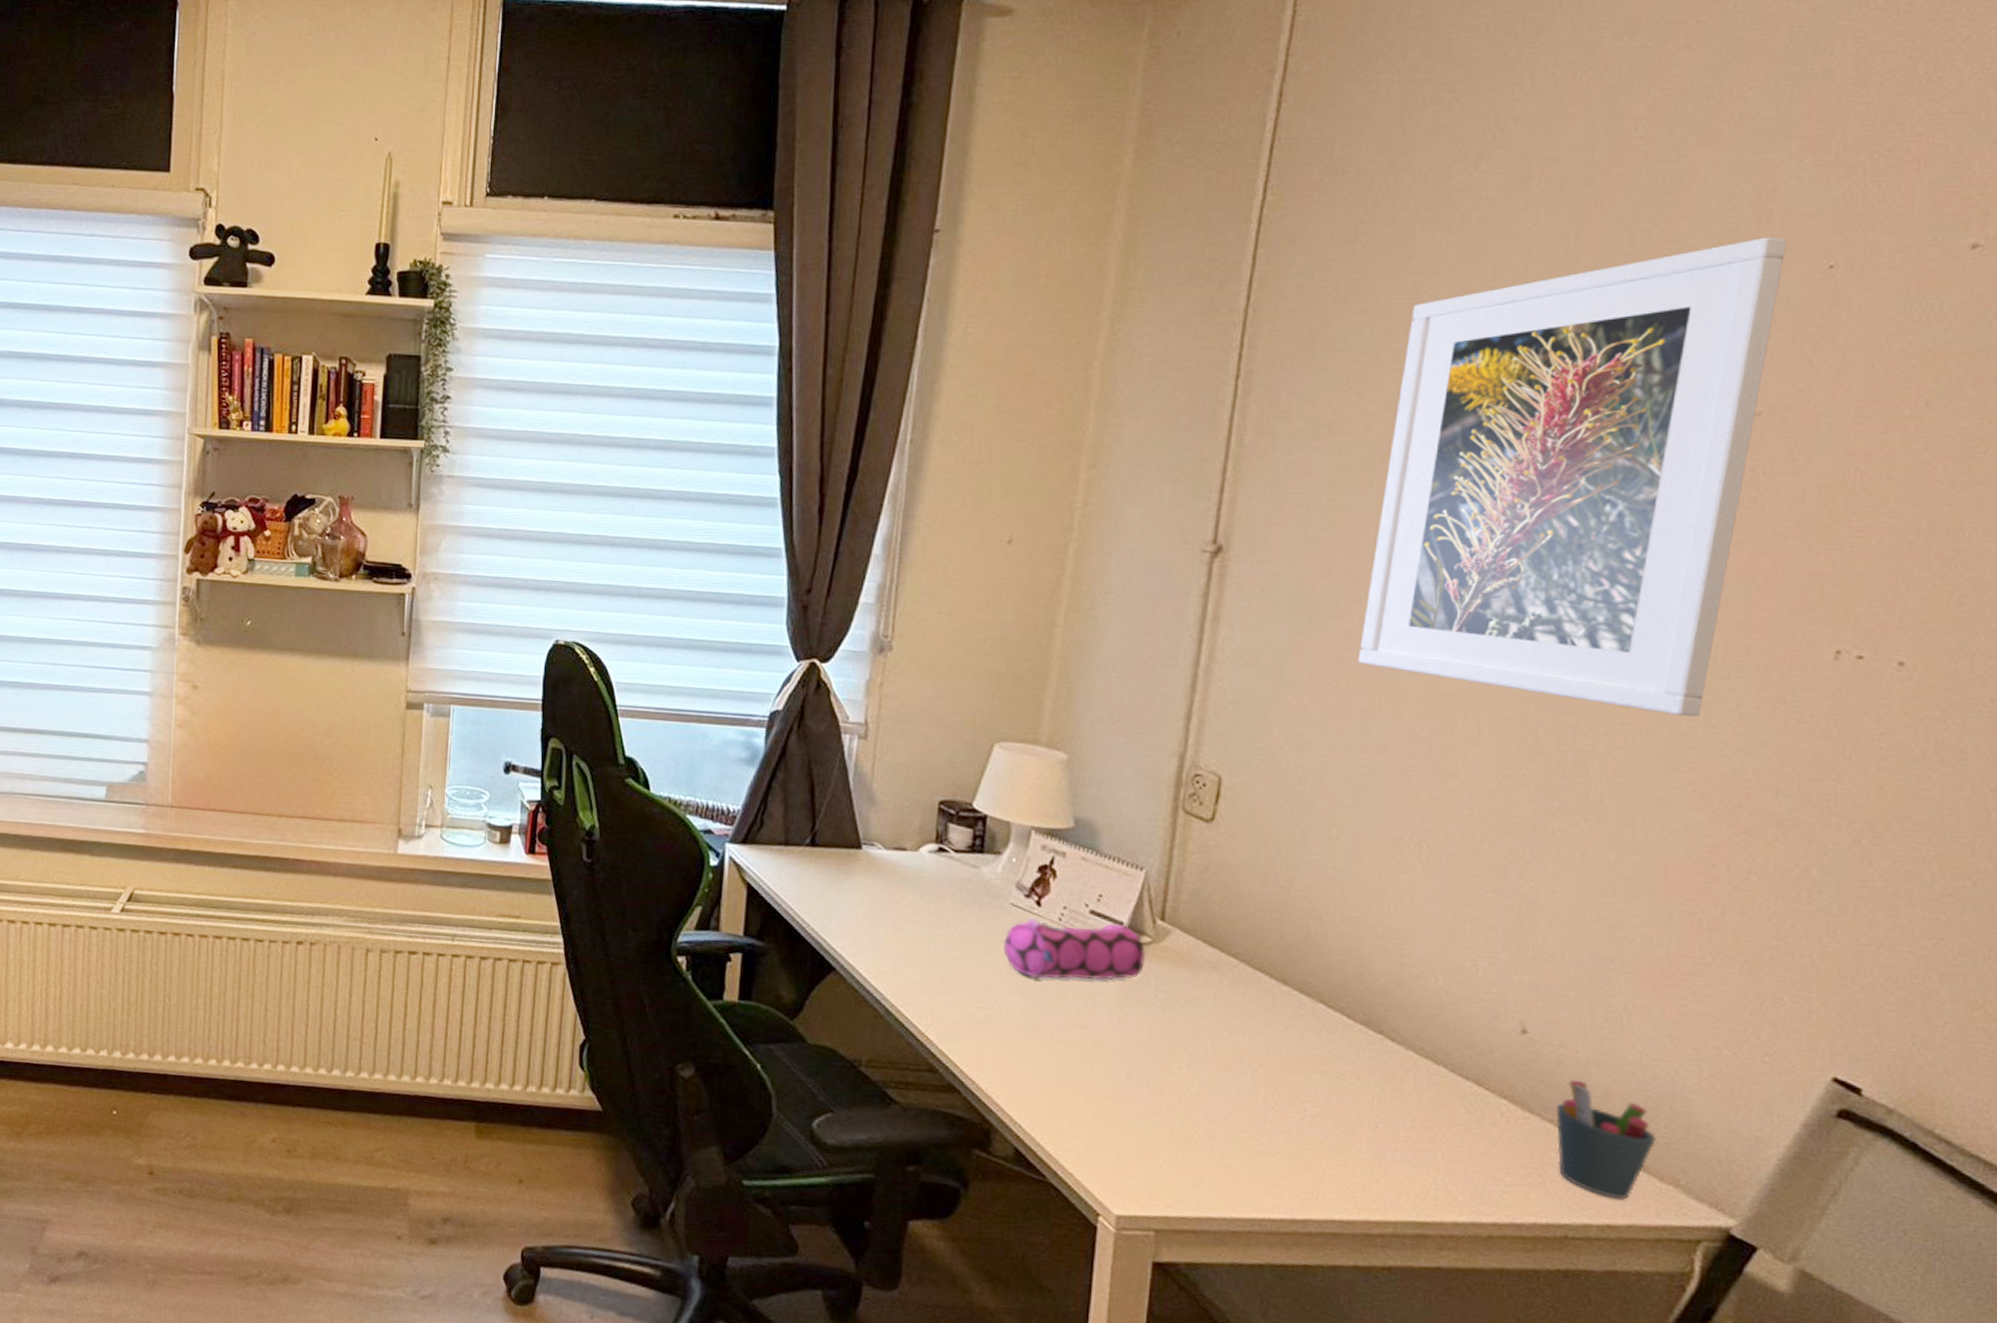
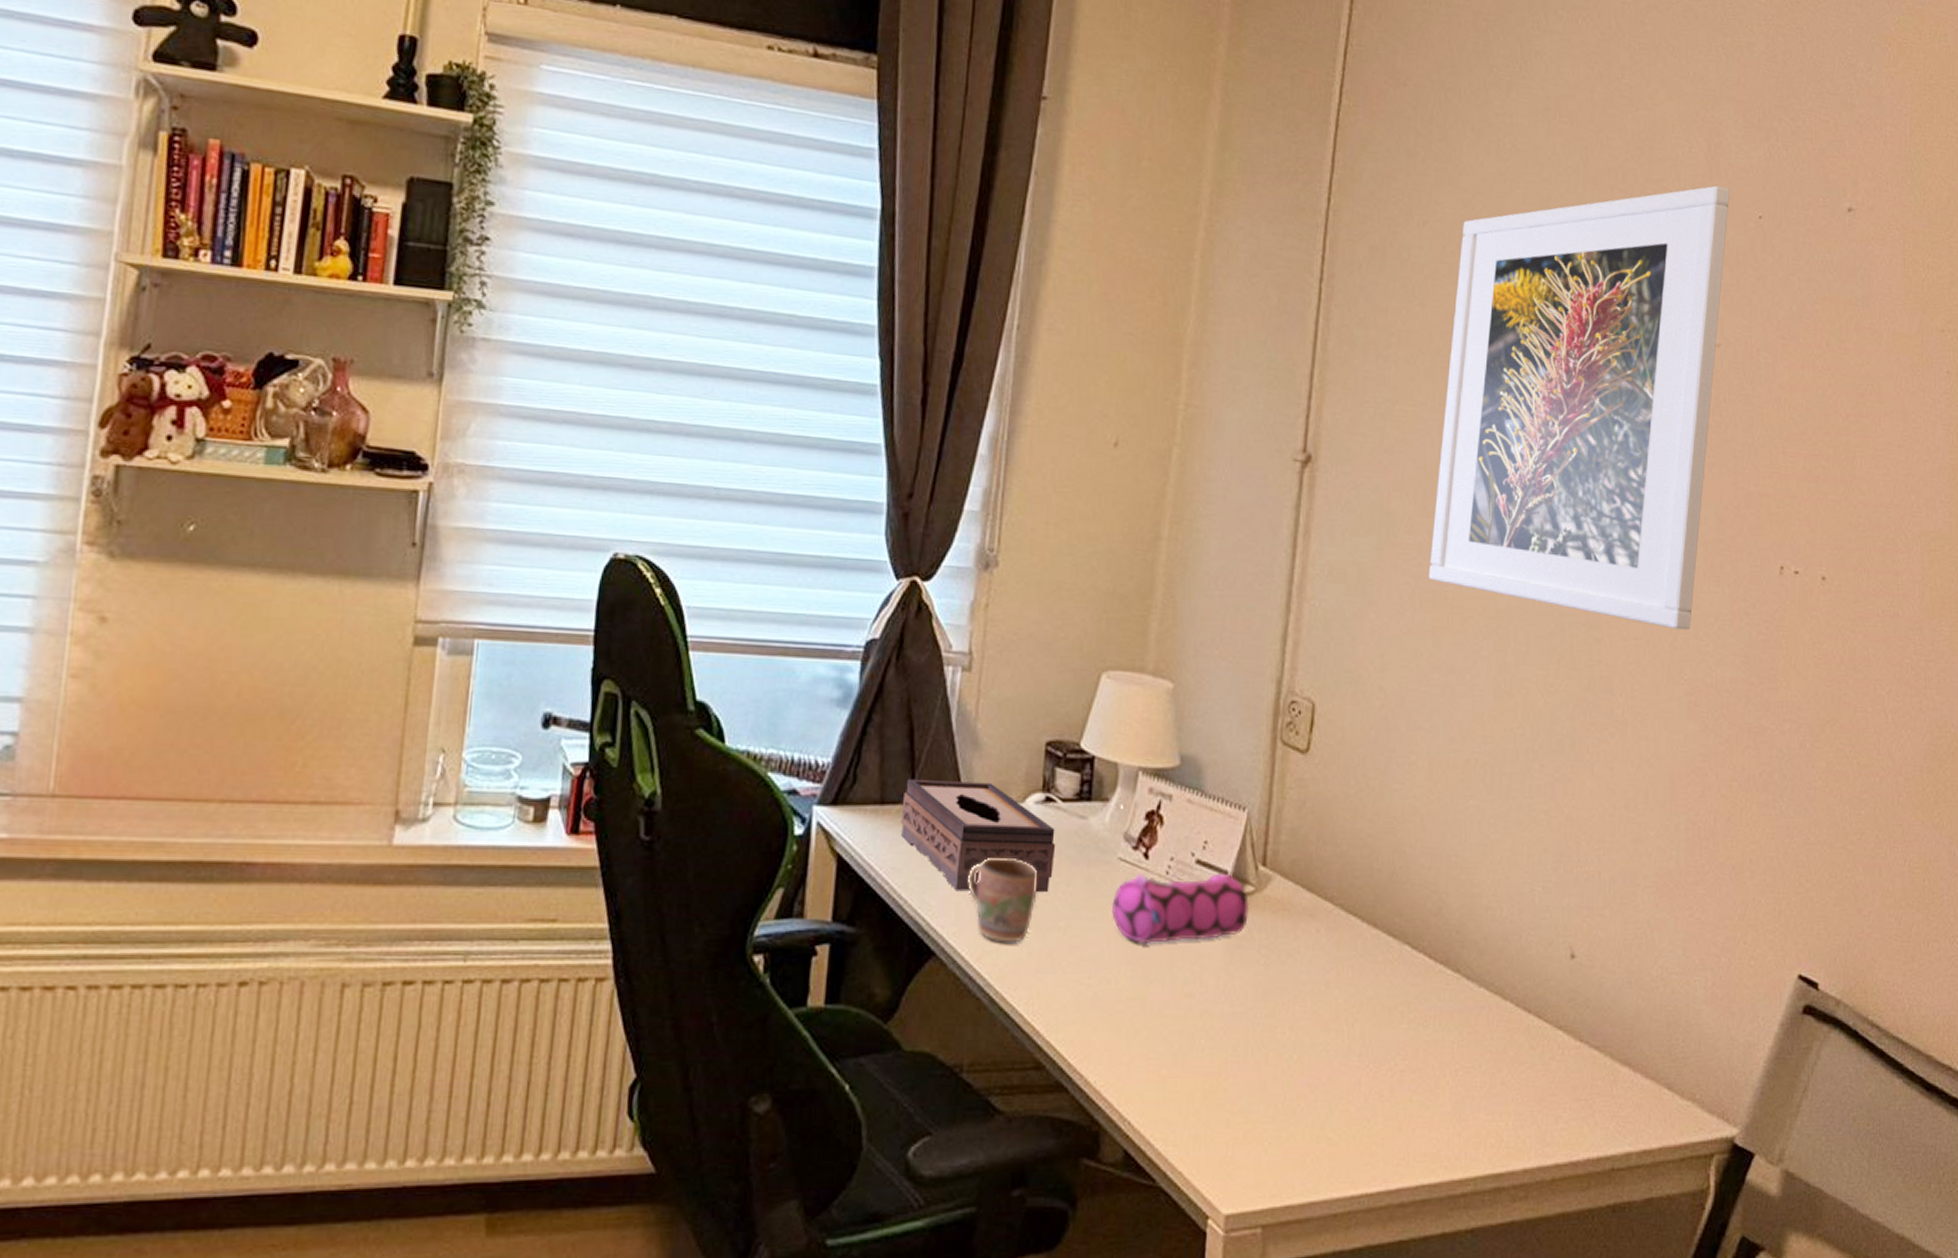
tissue box: none [803,827,949,927] -> present [901,780,1056,892]
mug: none [865,894,931,967] -> present [968,857,1038,943]
pen holder: present [1556,1079,1656,1200] -> none [1600,1002,1677,1122]

